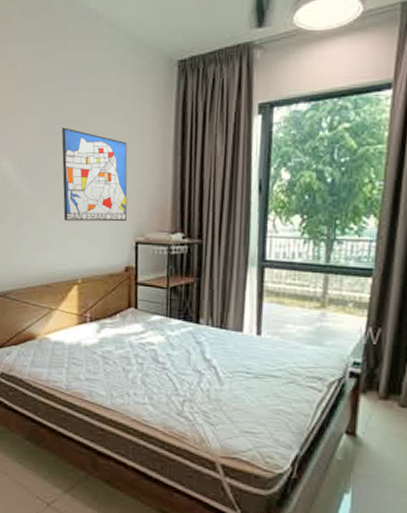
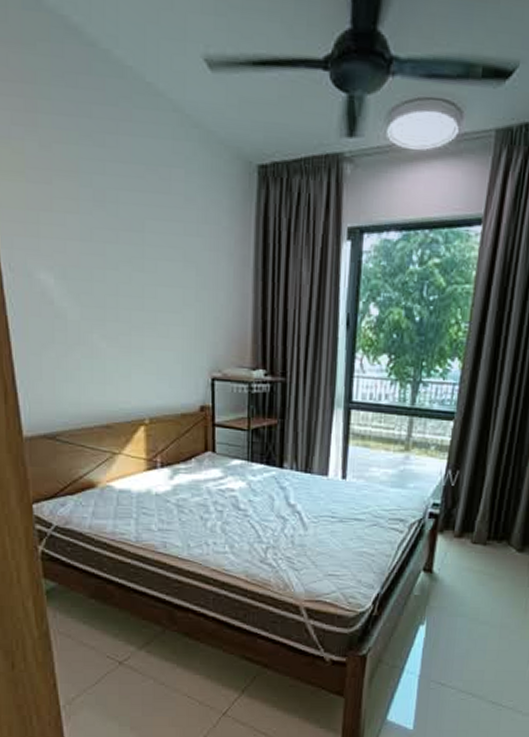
wall art: present [62,127,127,222] -> none [117,234,201,354]

